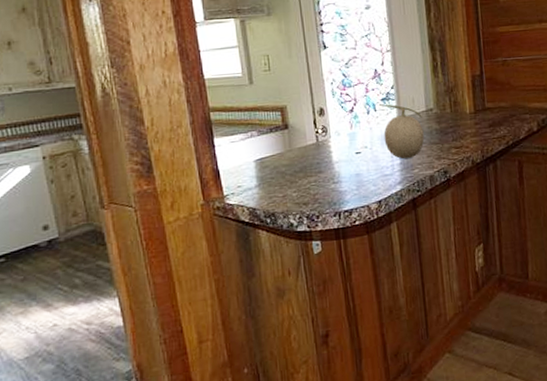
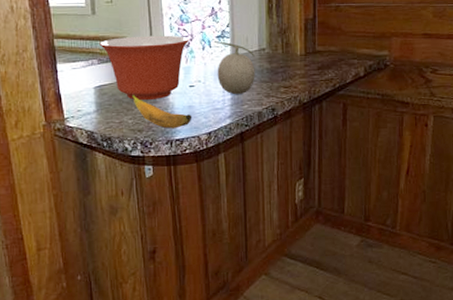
mixing bowl: none [258,100,353,172] -> present [99,35,190,100]
banana: none [295,166,361,200] -> present [132,95,192,129]

